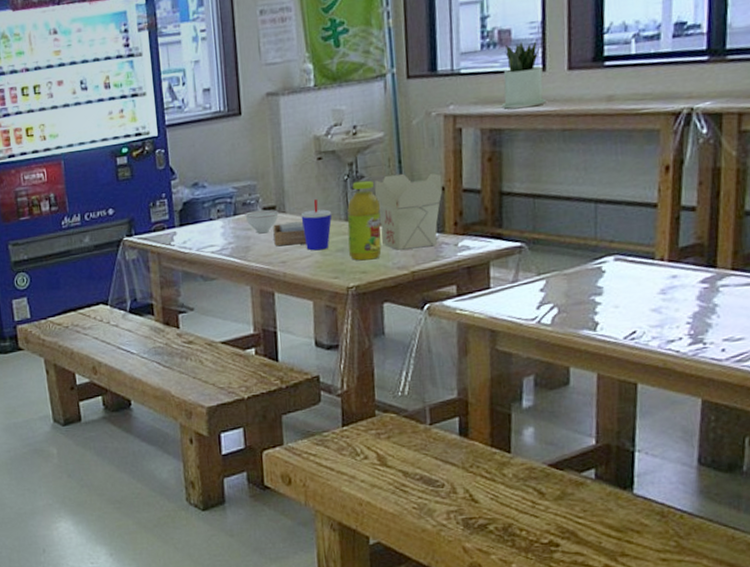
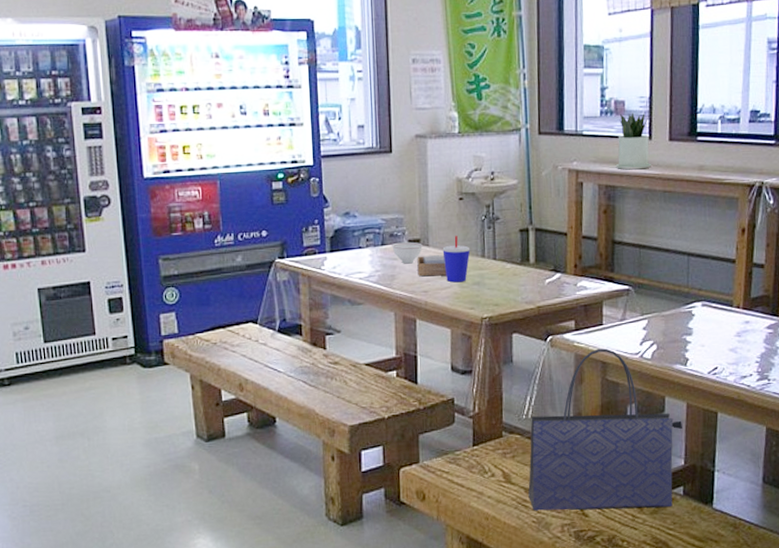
fruit juice: present [347,180,382,261] -> none [483,222,513,294]
takeout container: present [375,172,443,250] -> none [508,218,566,287]
tote bag: none [406,314,594,496] -> present [528,348,683,511]

